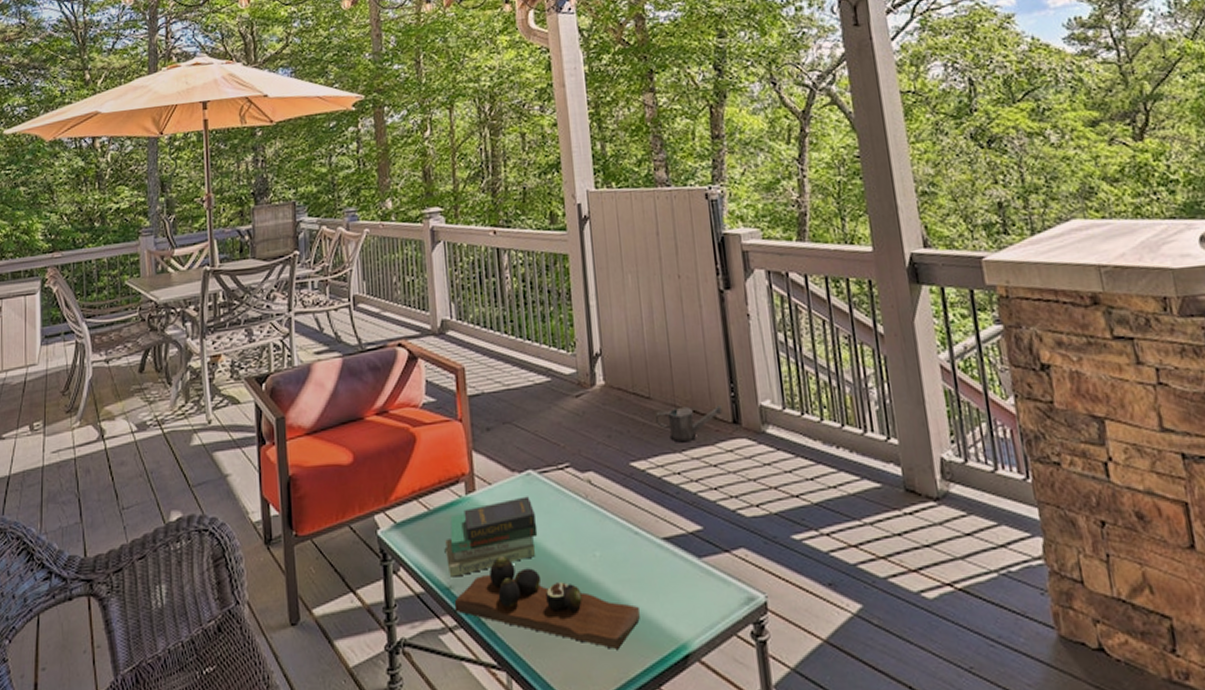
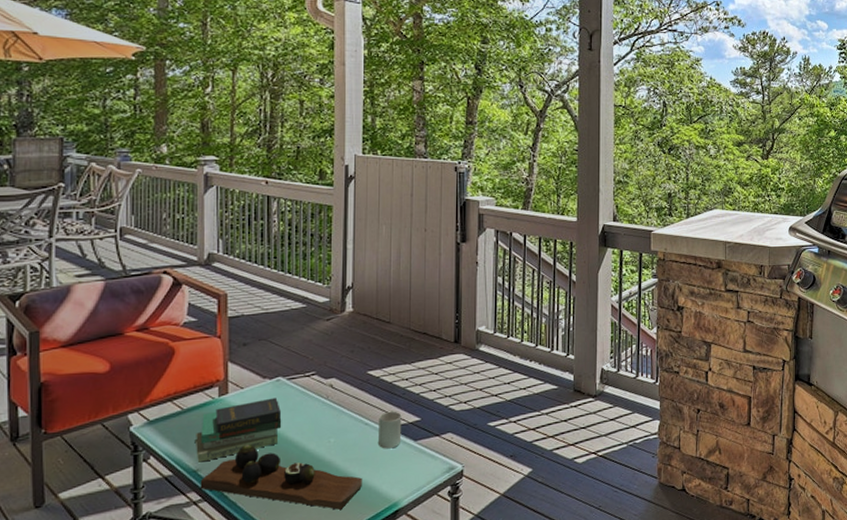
mug: none [650,516,682,568] -> present [377,411,402,449]
watering can: present [656,404,723,443] -> none [393,328,447,357]

